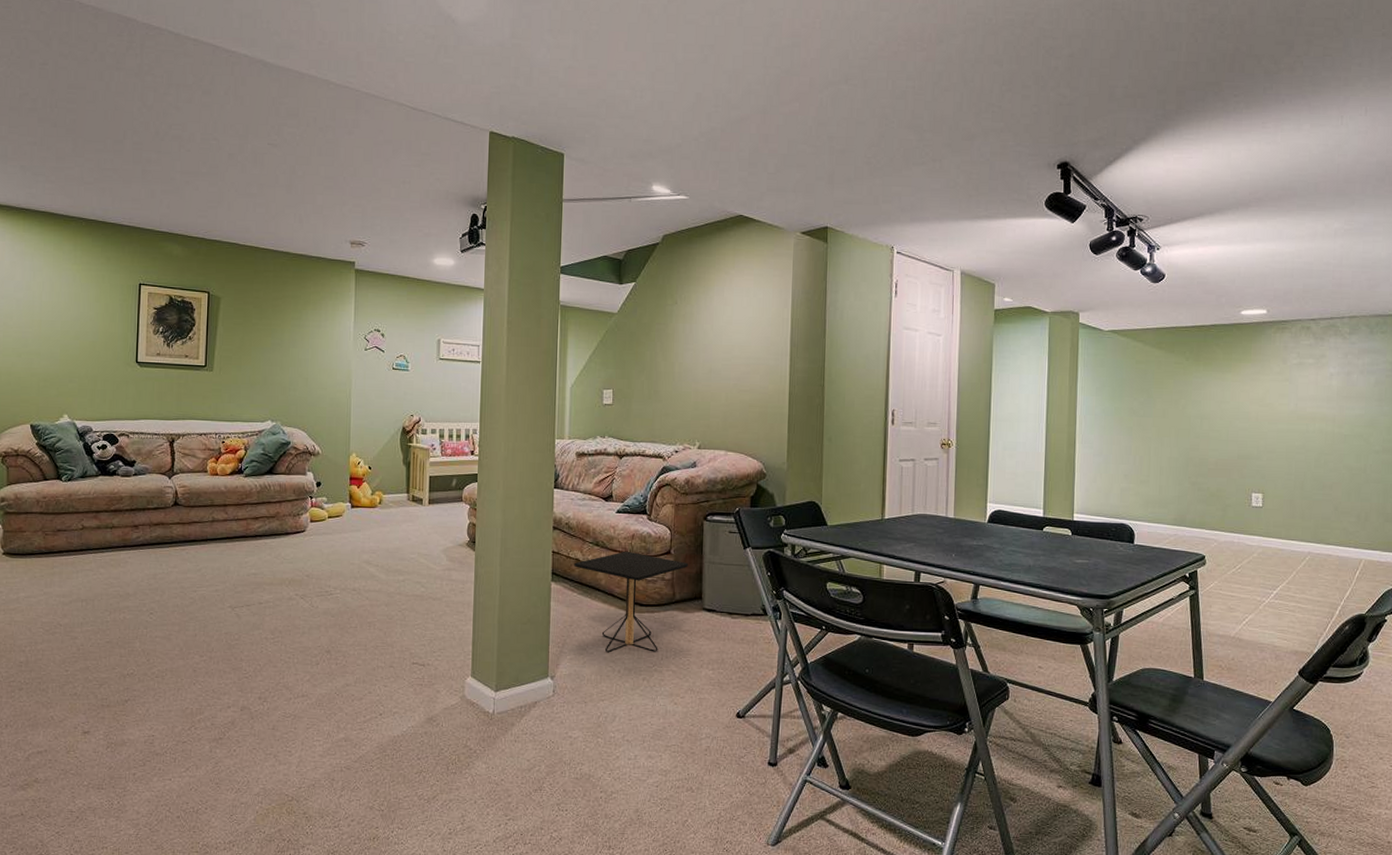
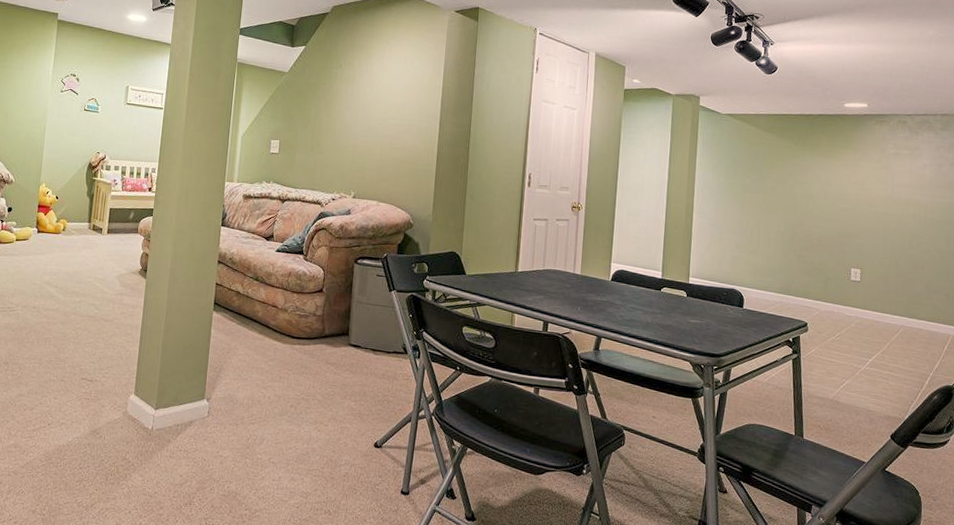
side table: present [574,551,689,653] -> none [234,287,339,382]

